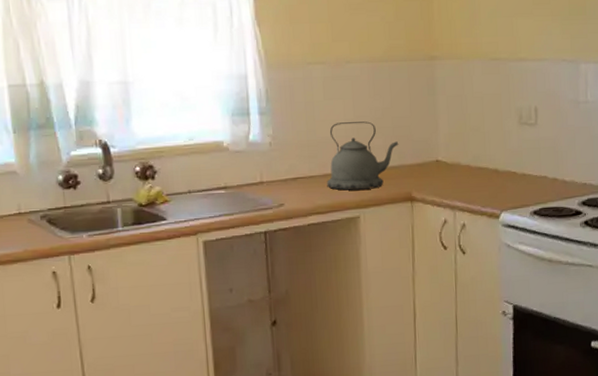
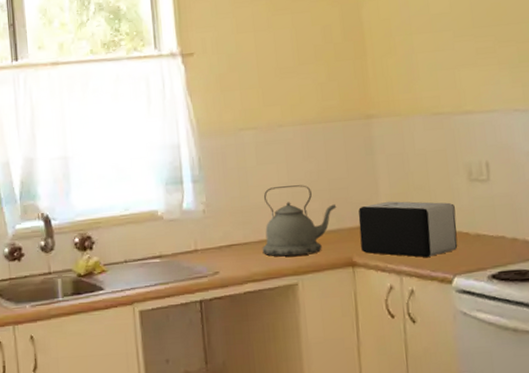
toaster: none [418,140,506,195] -> present [358,201,458,258]

